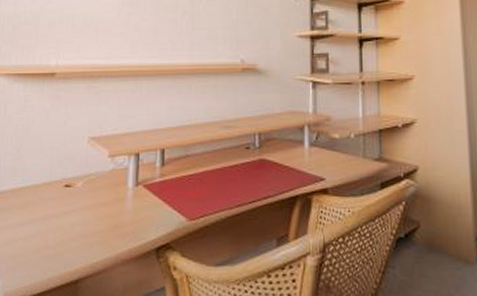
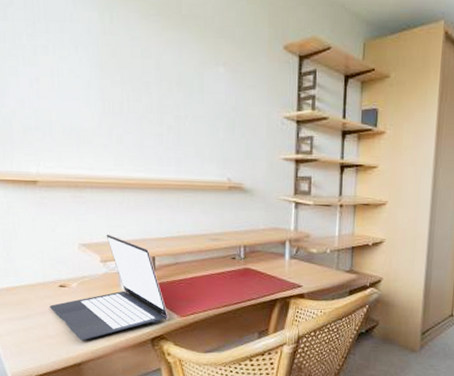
laptop: none [52,125,176,252] -> present [49,234,168,341]

